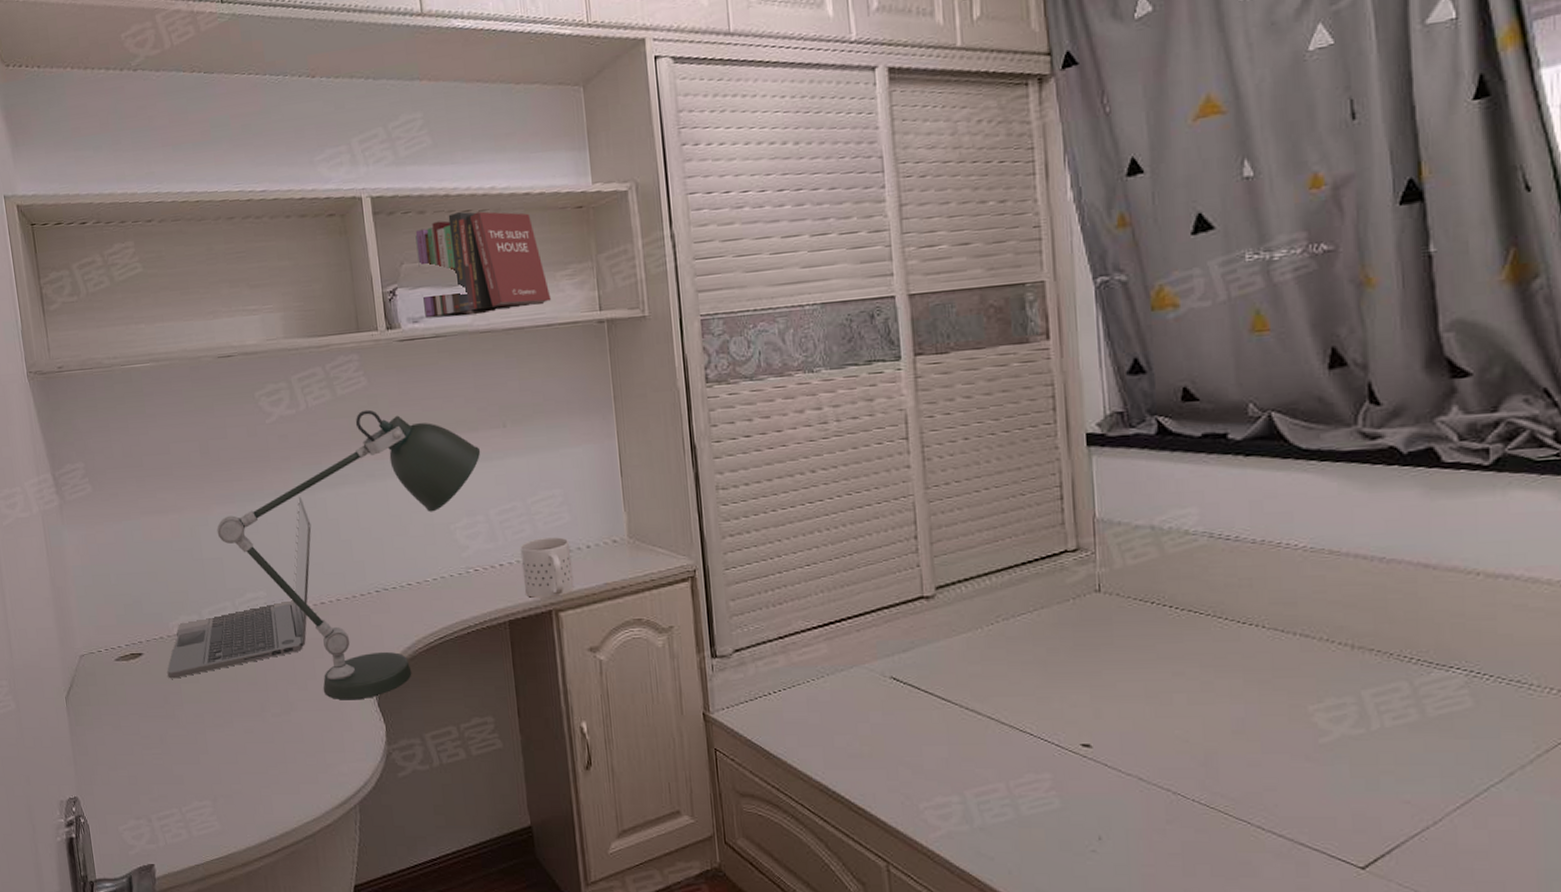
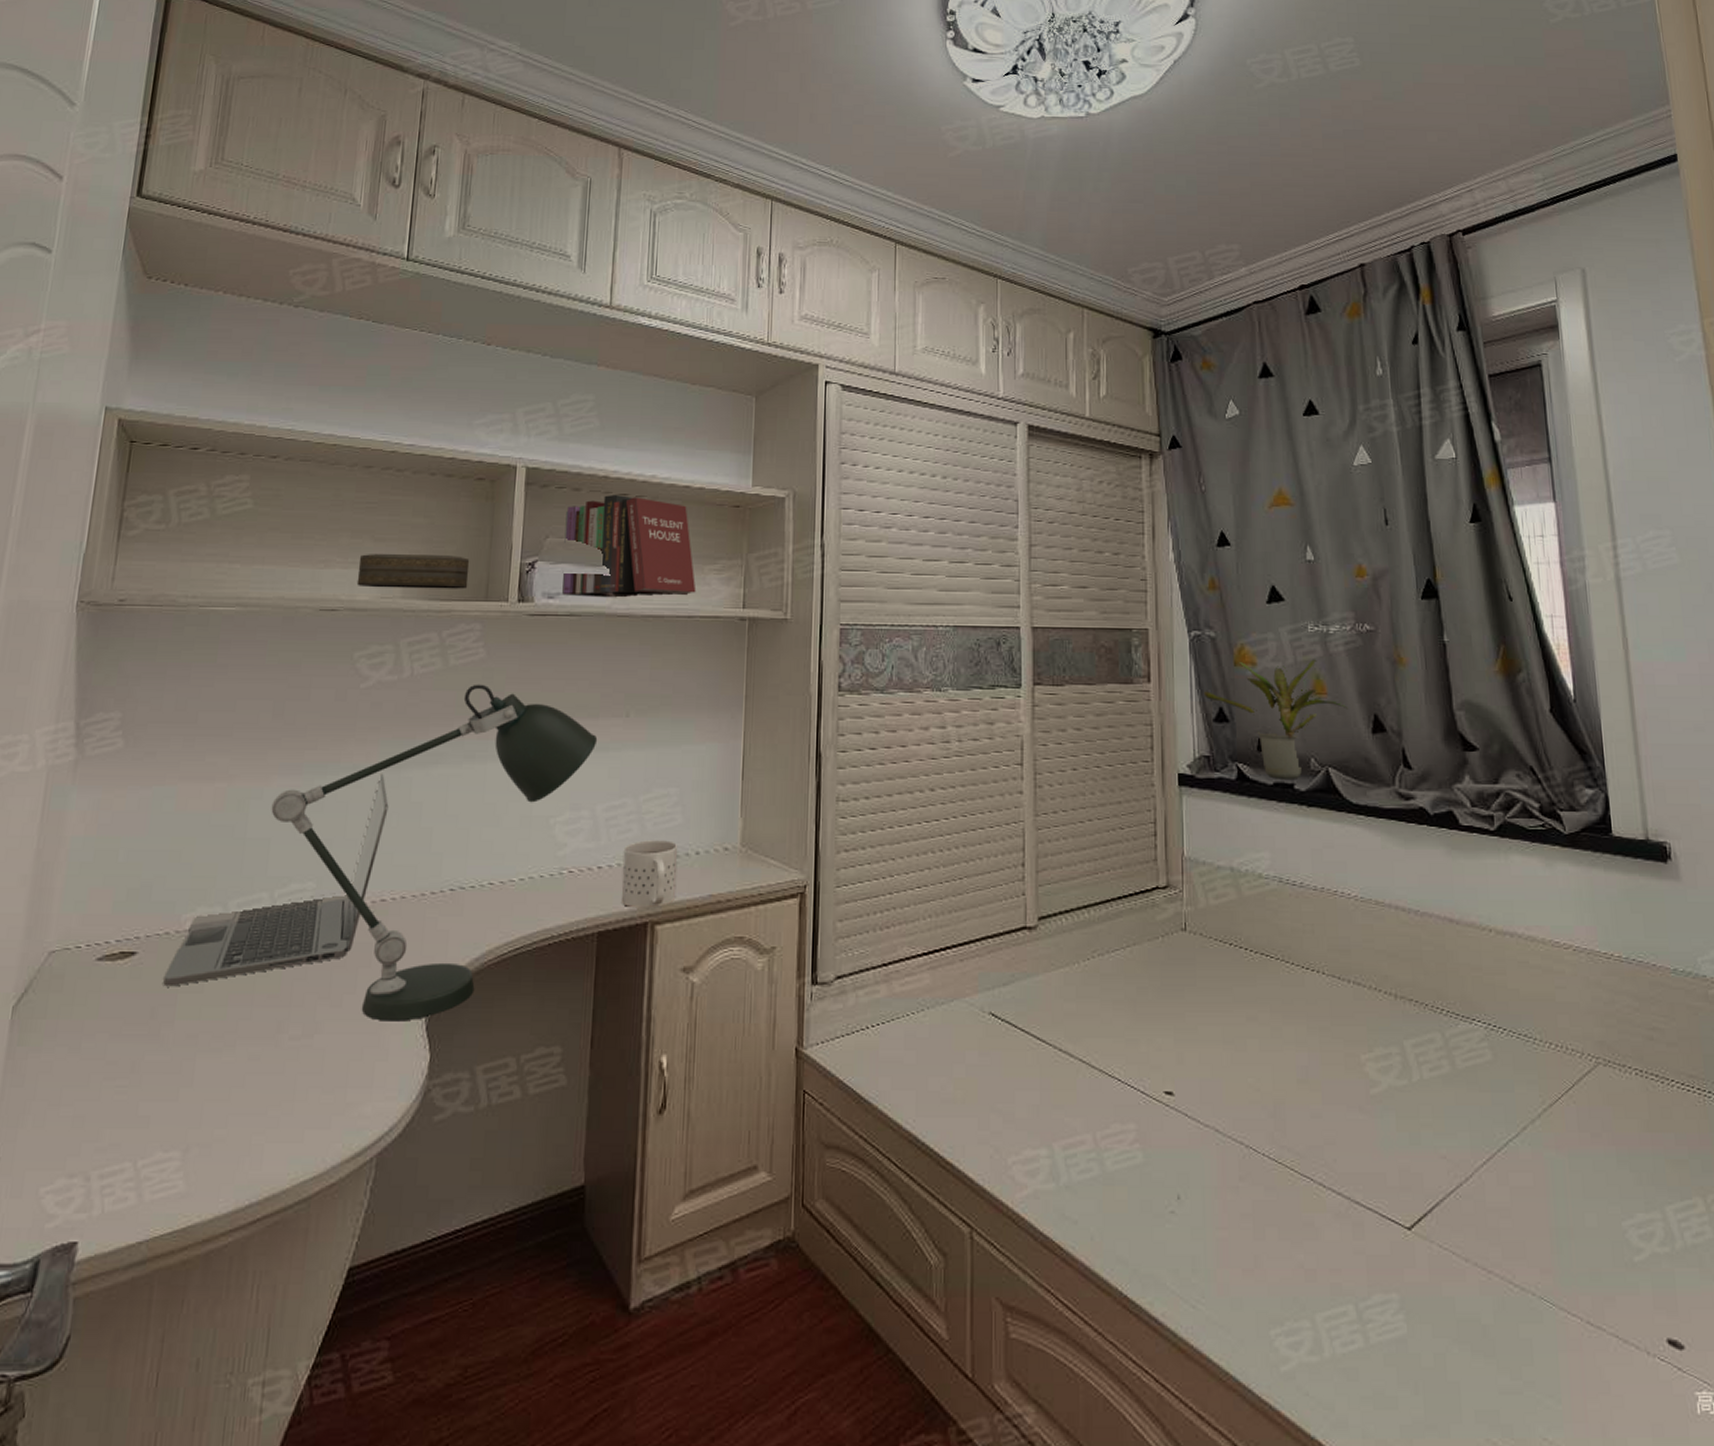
decorative box: none [240,292,340,332] -> present [356,554,470,589]
potted plant: none [1114,292,1297,431] -> present [1203,659,1348,781]

